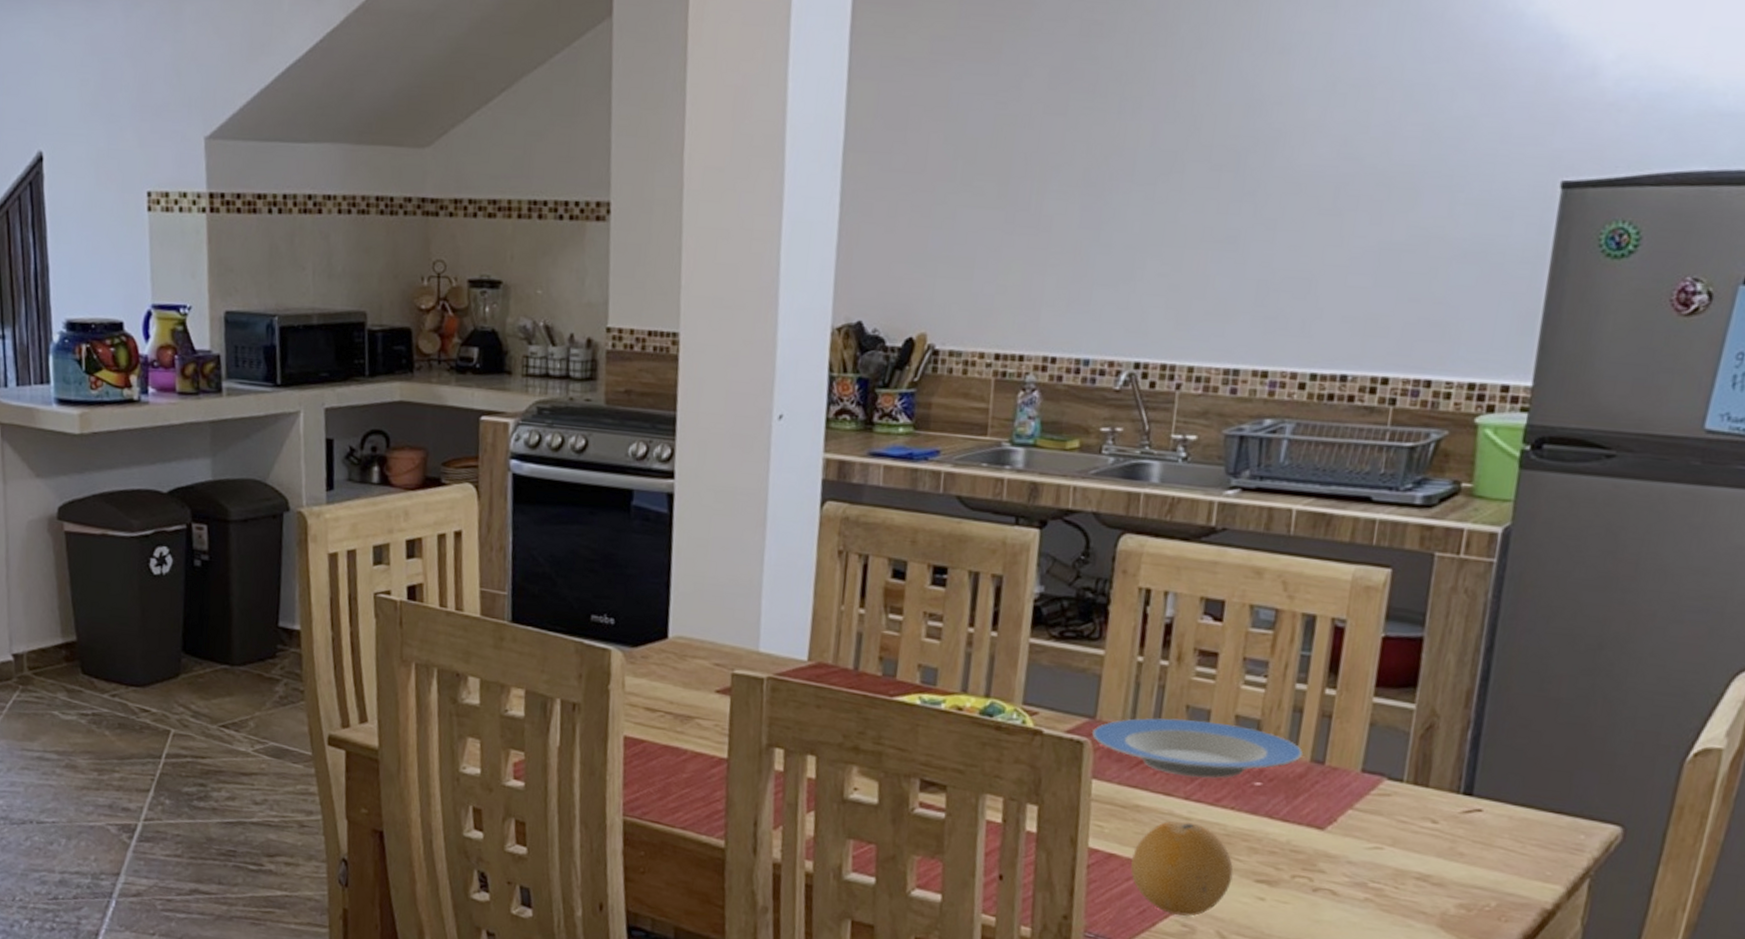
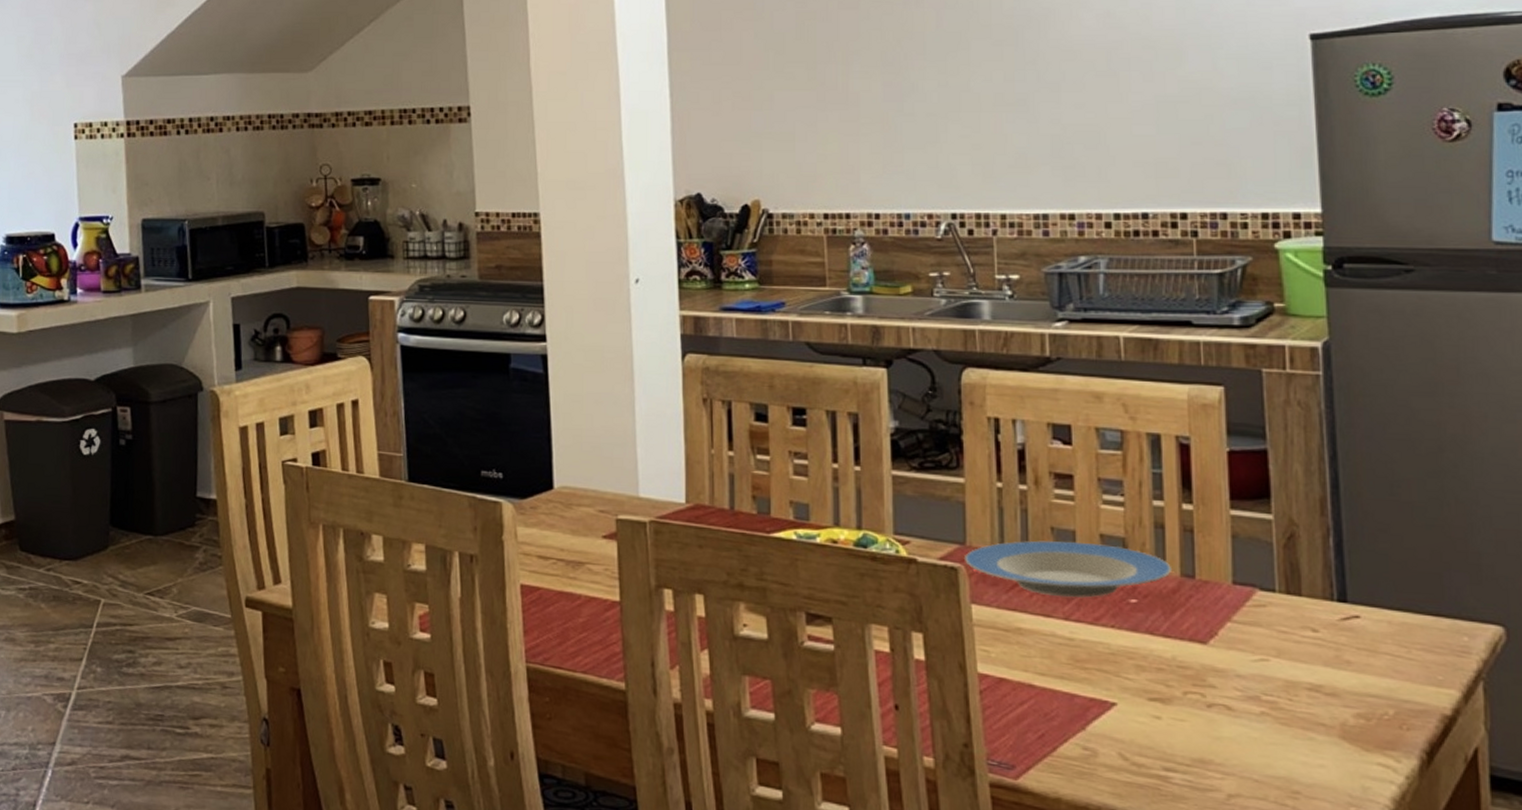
fruit: present [1130,821,1234,916] -> none [1023,642,1125,739]

